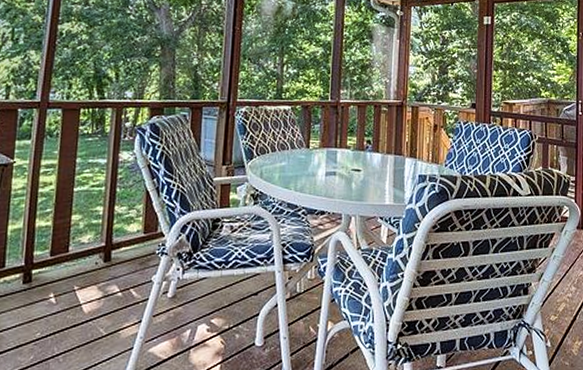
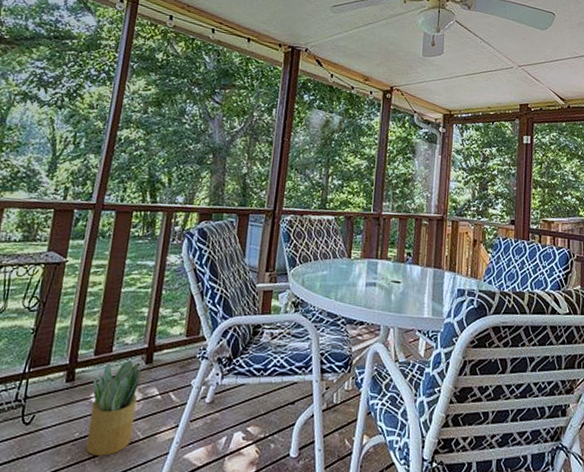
potted plant: none [48,258,101,354] -> present [86,359,142,456]

